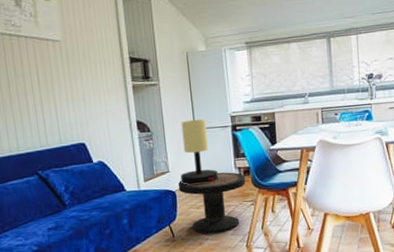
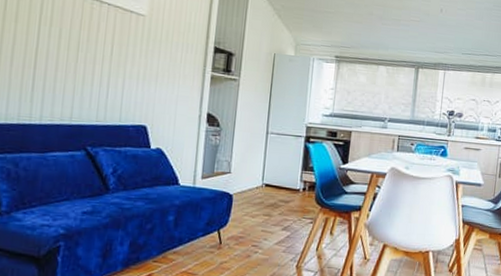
side table: present [178,172,246,234] -> none [236,182,310,248]
table lamp: present [180,118,219,186] -> none [241,122,283,193]

